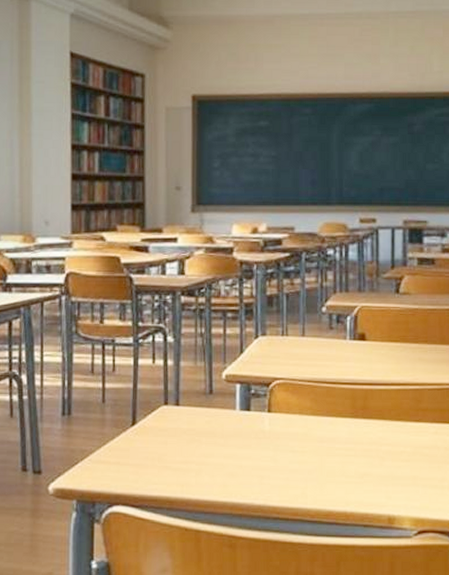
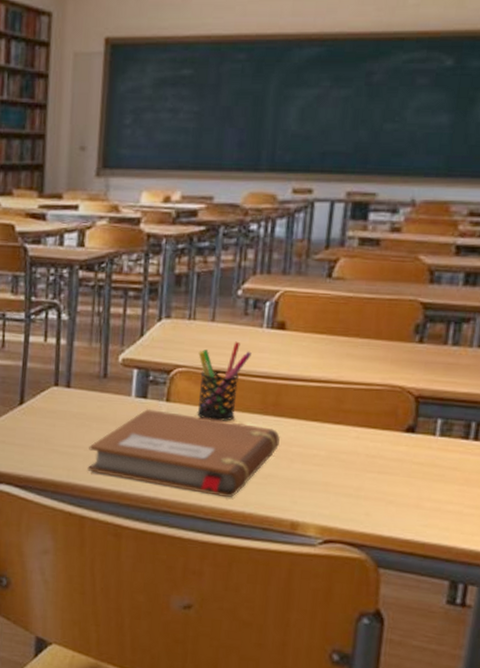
notebook: none [200,420,370,498] -> present [87,408,280,497]
pen holder: none [293,353,339,427] -> present [197,341,252,421]

